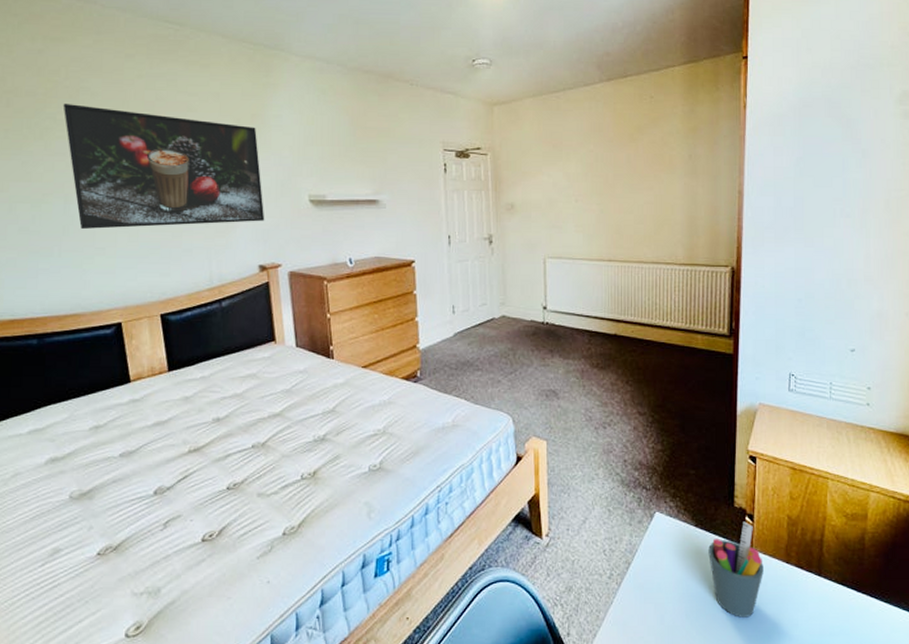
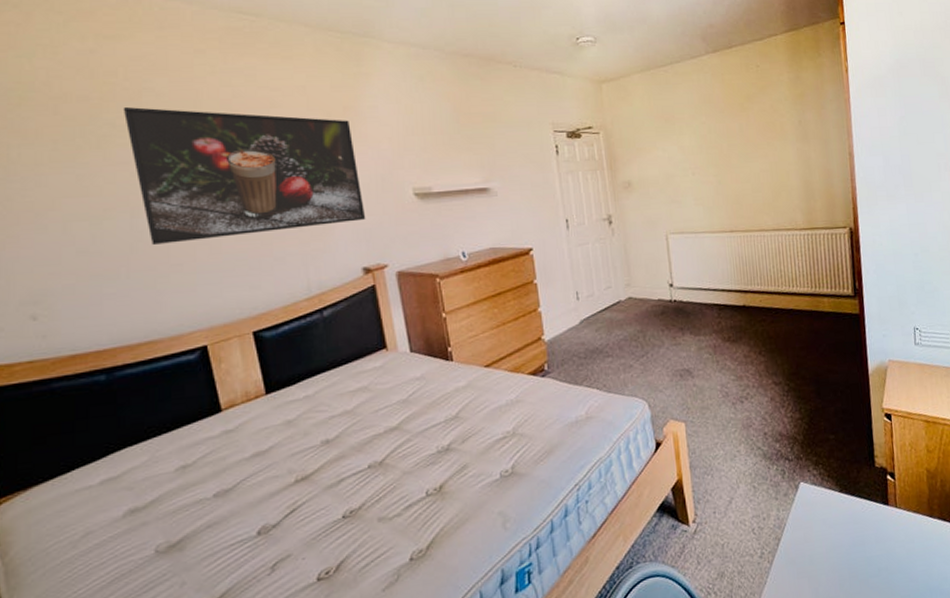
pen holder: present [708,521,764,618] -> none [854,480,910,579]

